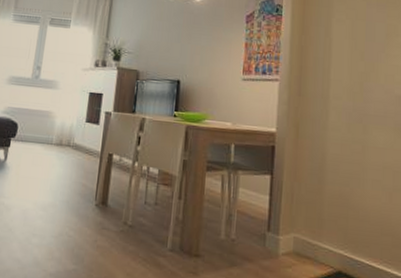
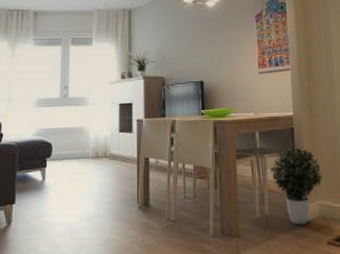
potted plant: none [242,167,303,258] -> present [270,147,323,225]

